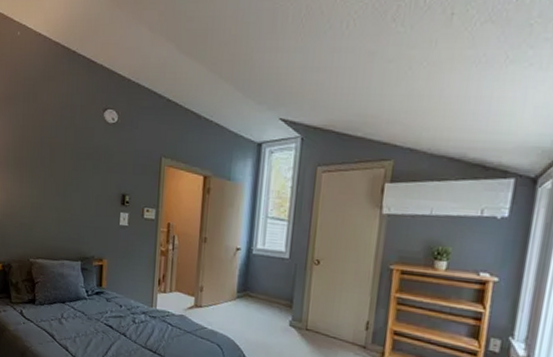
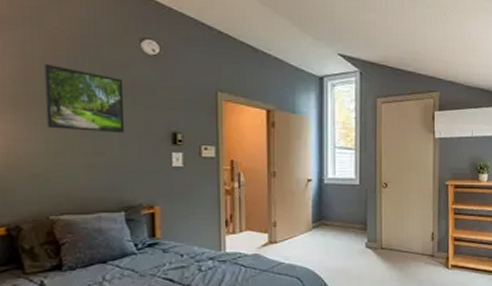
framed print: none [33,132,89,193] -> present [44,63,125,134]

